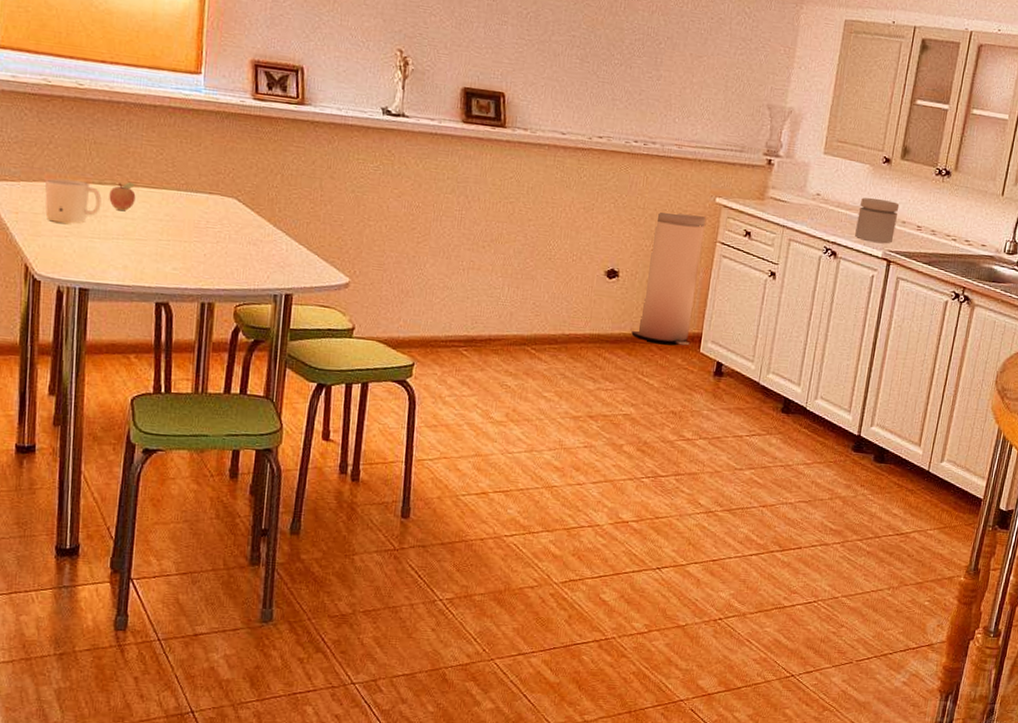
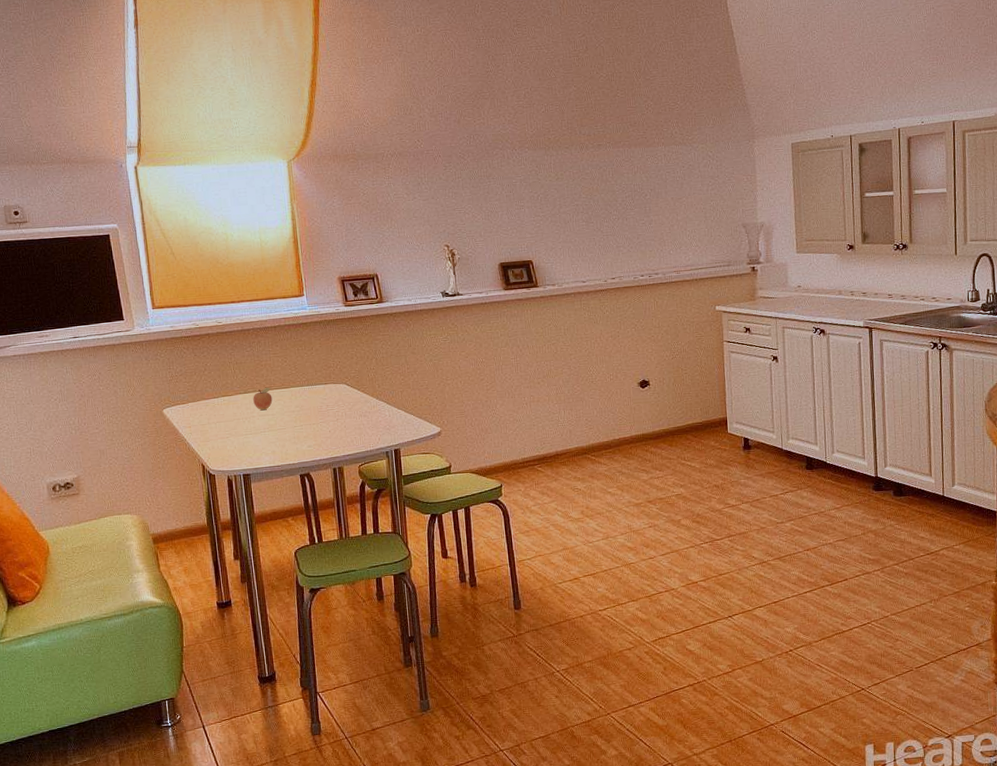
mug: present [44,178,102,224] -> none [206,394,249,429]
pedal bin: present [630,213,707,346] -> none [668,322,718,433]
jar: present [855,197,900,244] -> none [836,279,871,316]

